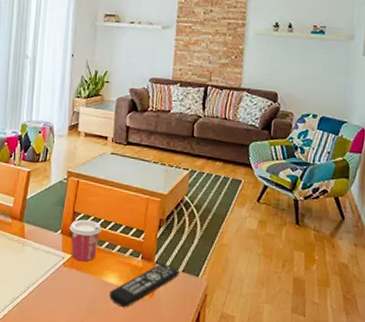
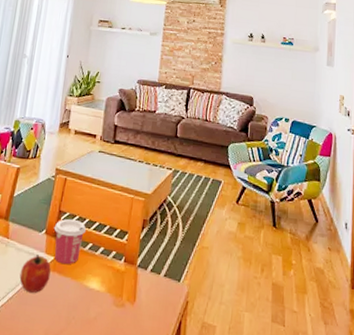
fruit: none [38,253,69,287] -> present [19,254,51,293]
remote control: present [109,263,180,308] -> none [90,267,162,317]

